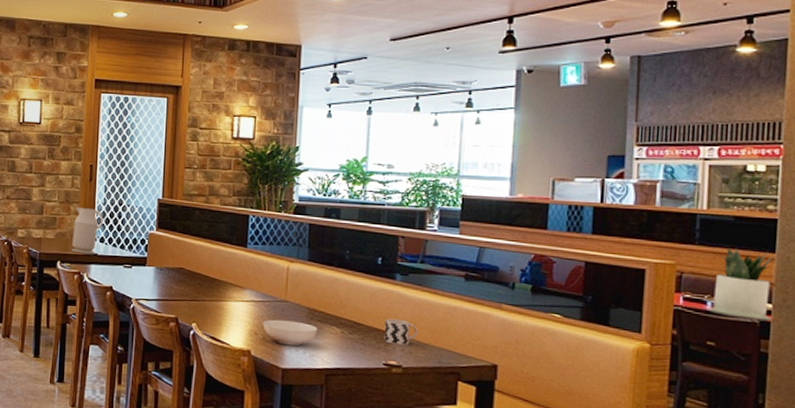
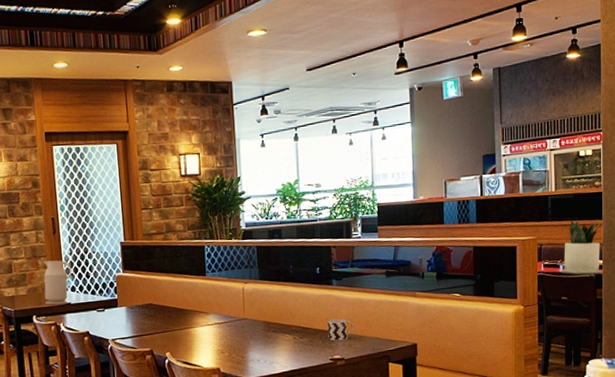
bowl: present [262,319,318,346] -> none [227,335,274,358]

